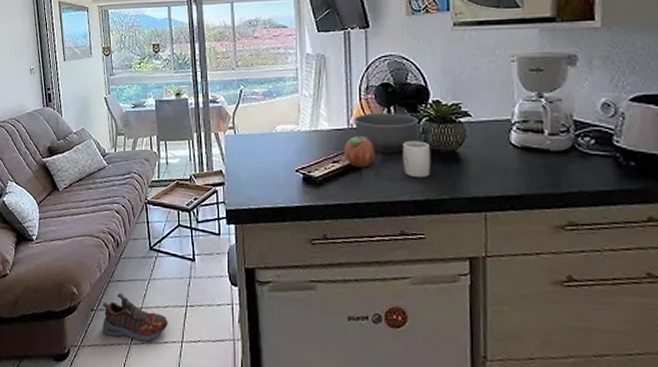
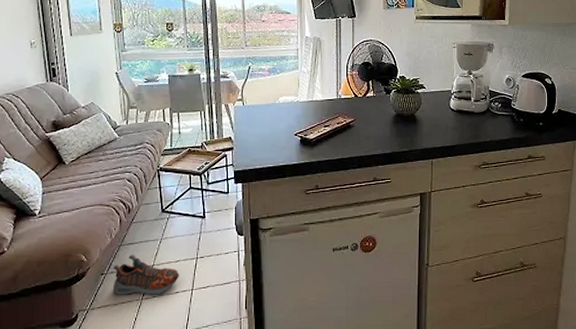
fruit: present [344,132,376,168] -> none [333,102,358,130]
bowl: present [354,113,419,154] -> none [342,86,389,118]
mug: present [402,140,432,177] -> none [376,107,397,135]

